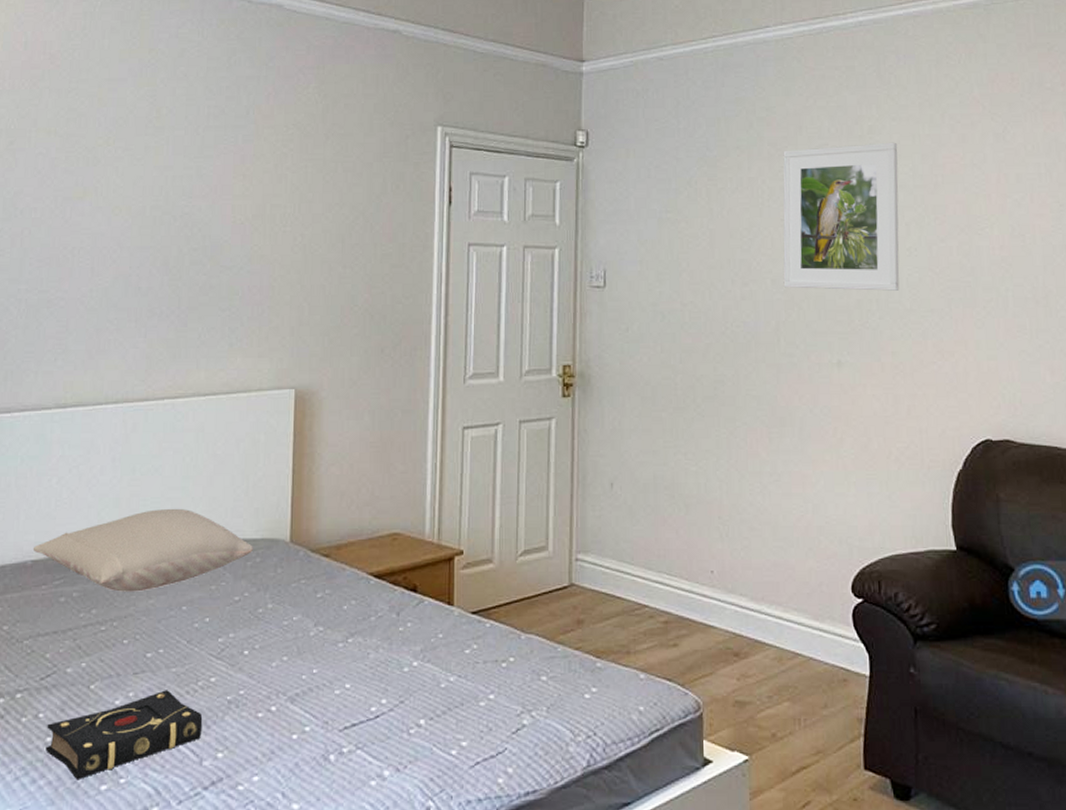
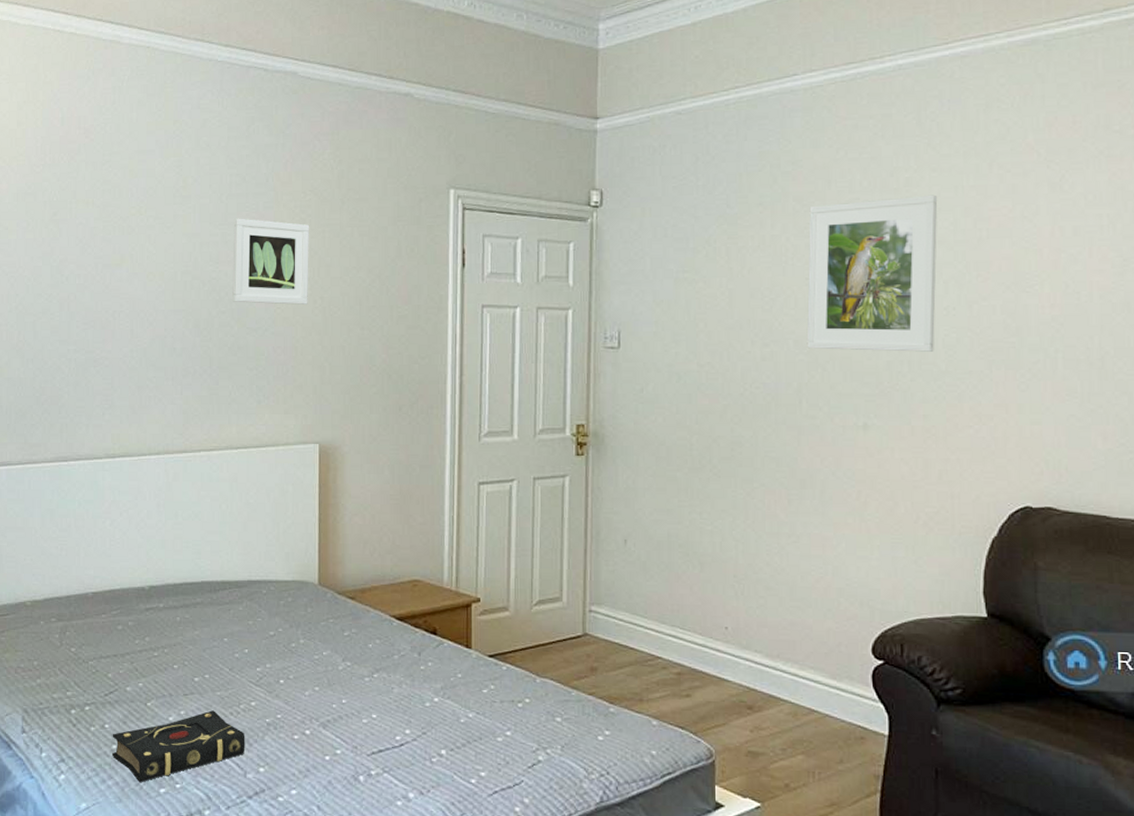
pillow: present [32,508,254,592] -> none [92,550,286,624]
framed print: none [206,151,292,242] -> present [232,218,310,305]

